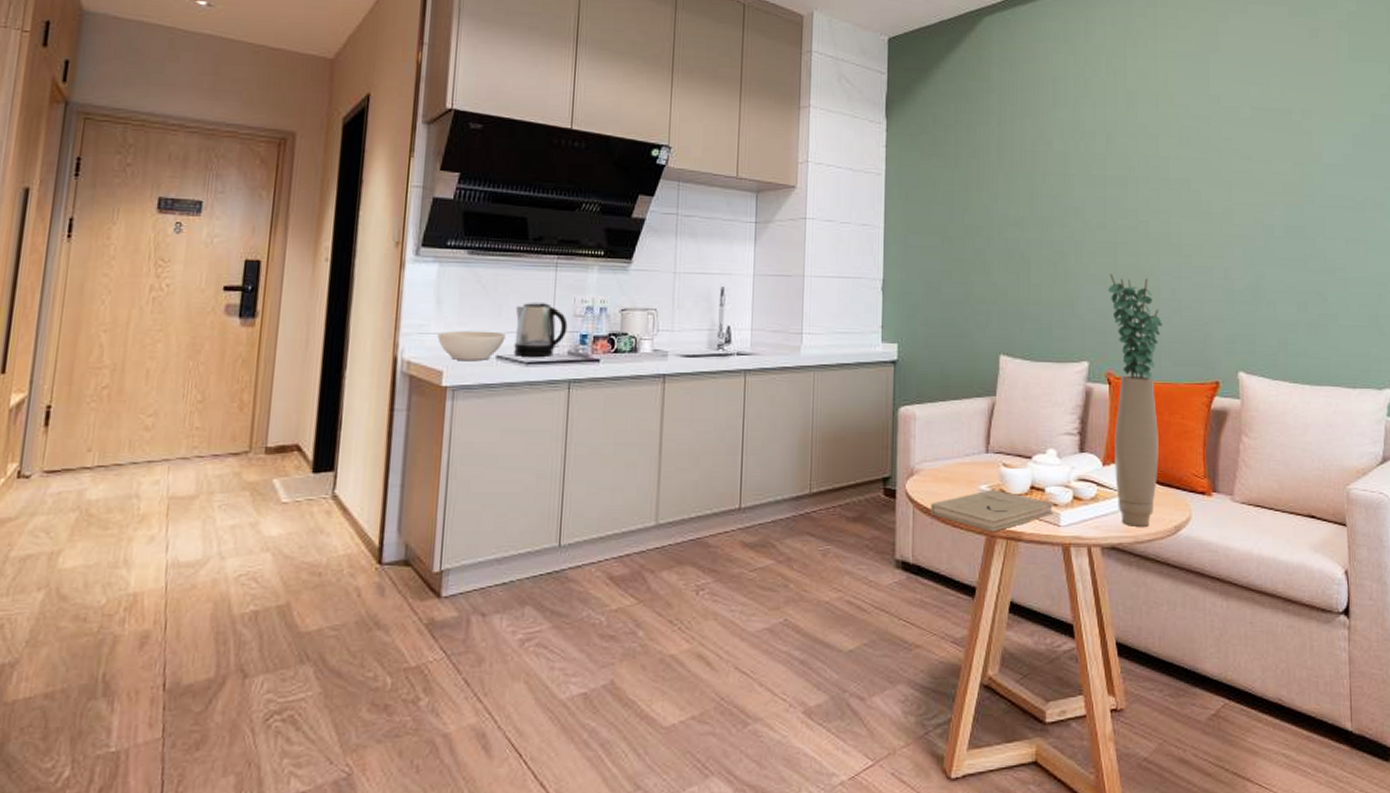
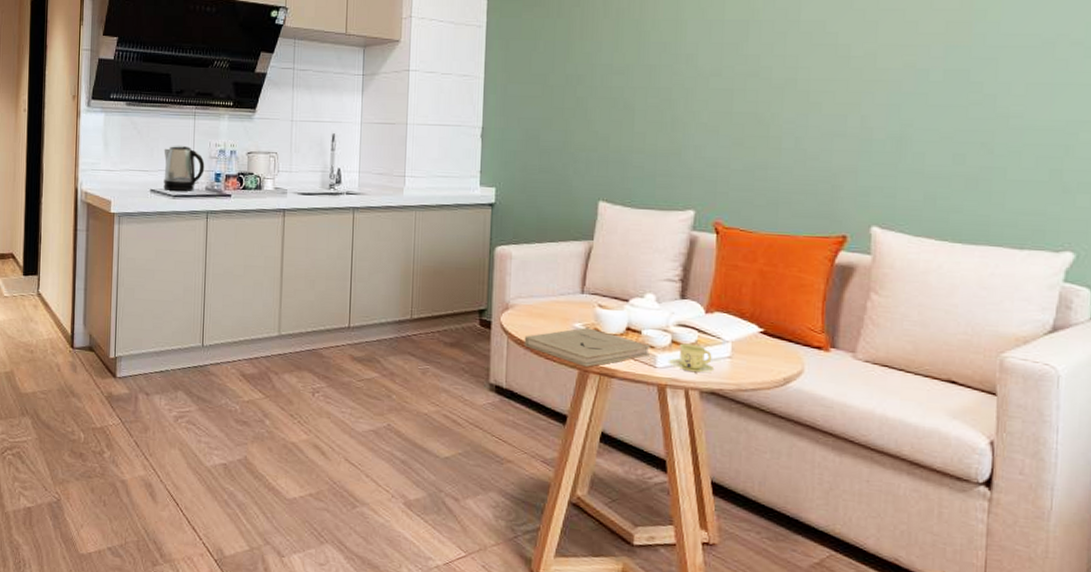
bowl: present [438,330,506,361] -> none [106,168,157,193]
cup and saucer: none [1072,498,1114,528] -> present [669,343,715,373]
vase: present [1108,273,1162,526] -> none [718,121,782,376]

